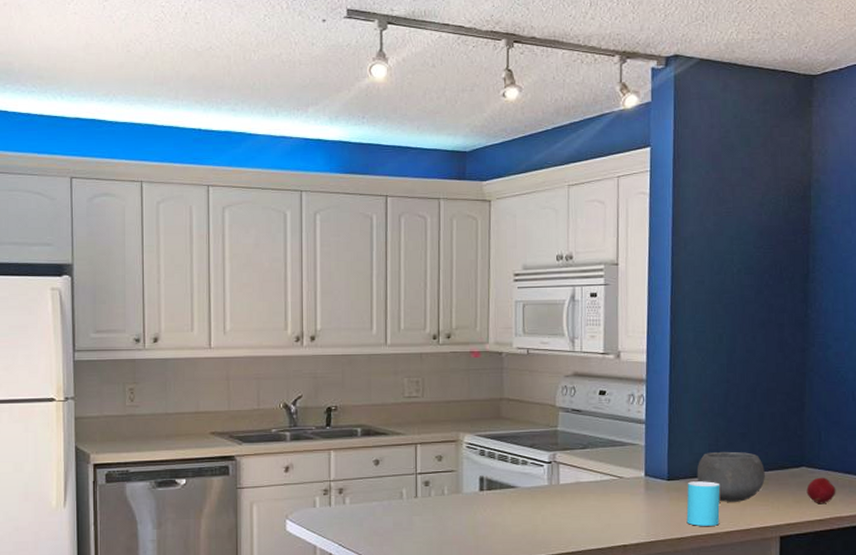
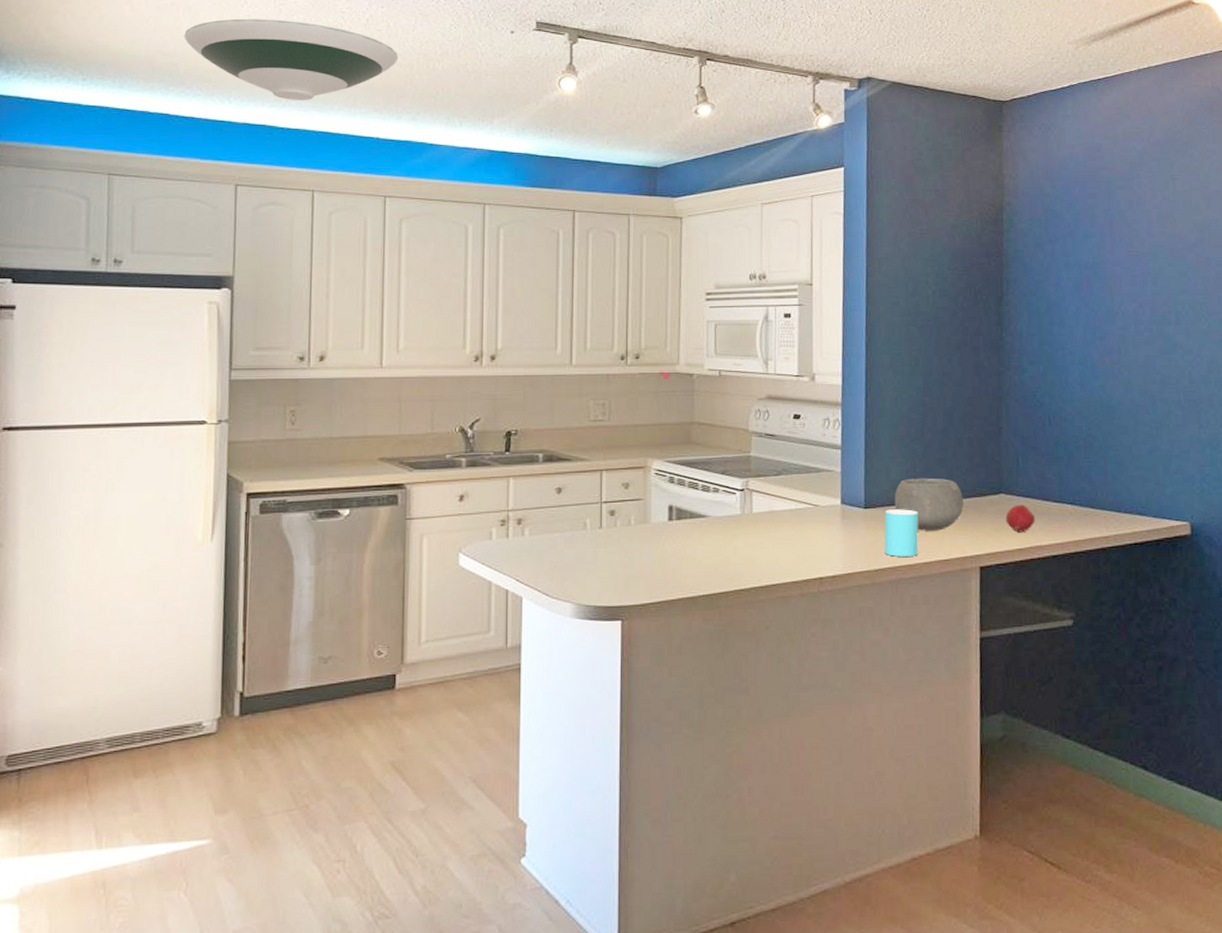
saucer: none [17,15,217,94] -> present [184,18,399,100]

